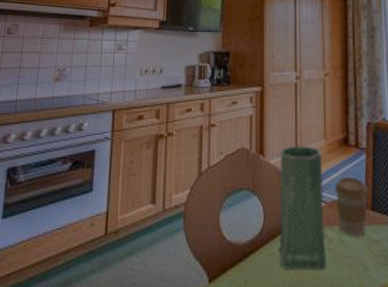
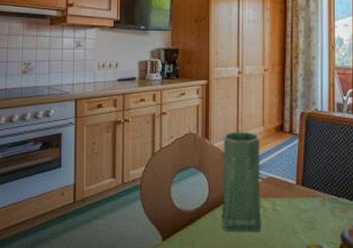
coffee cup: present [334,176,369,236] -> none [270,157,300,206]

